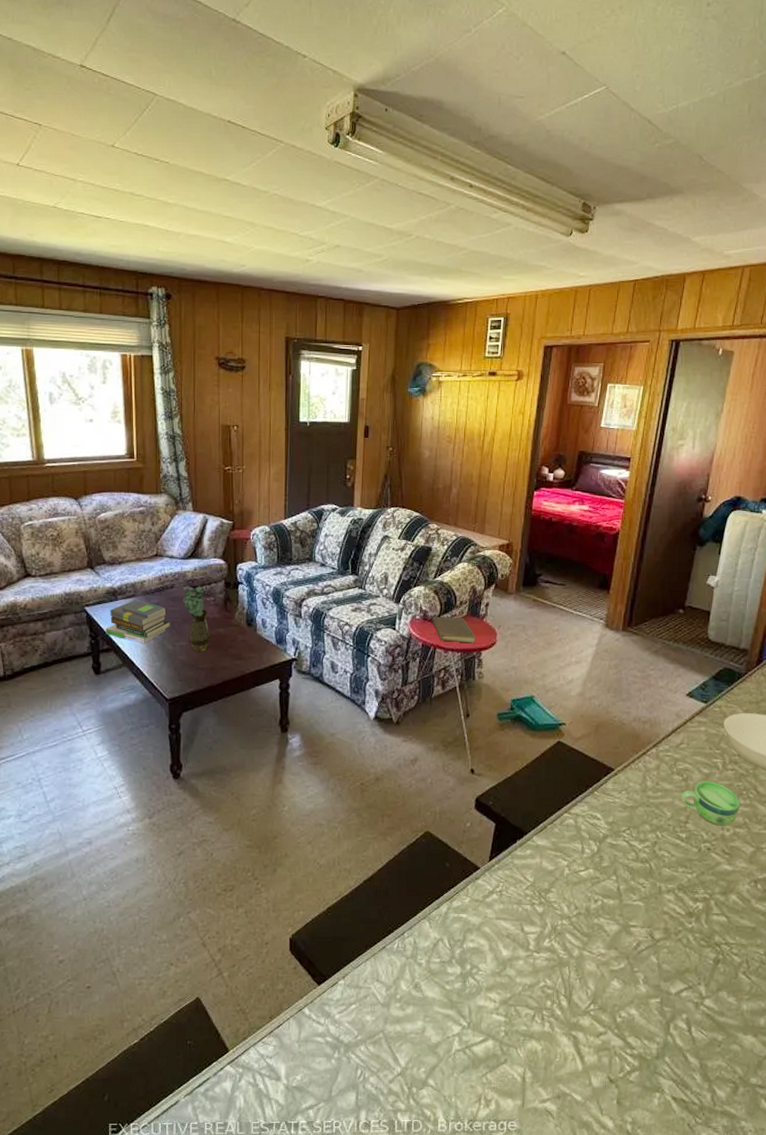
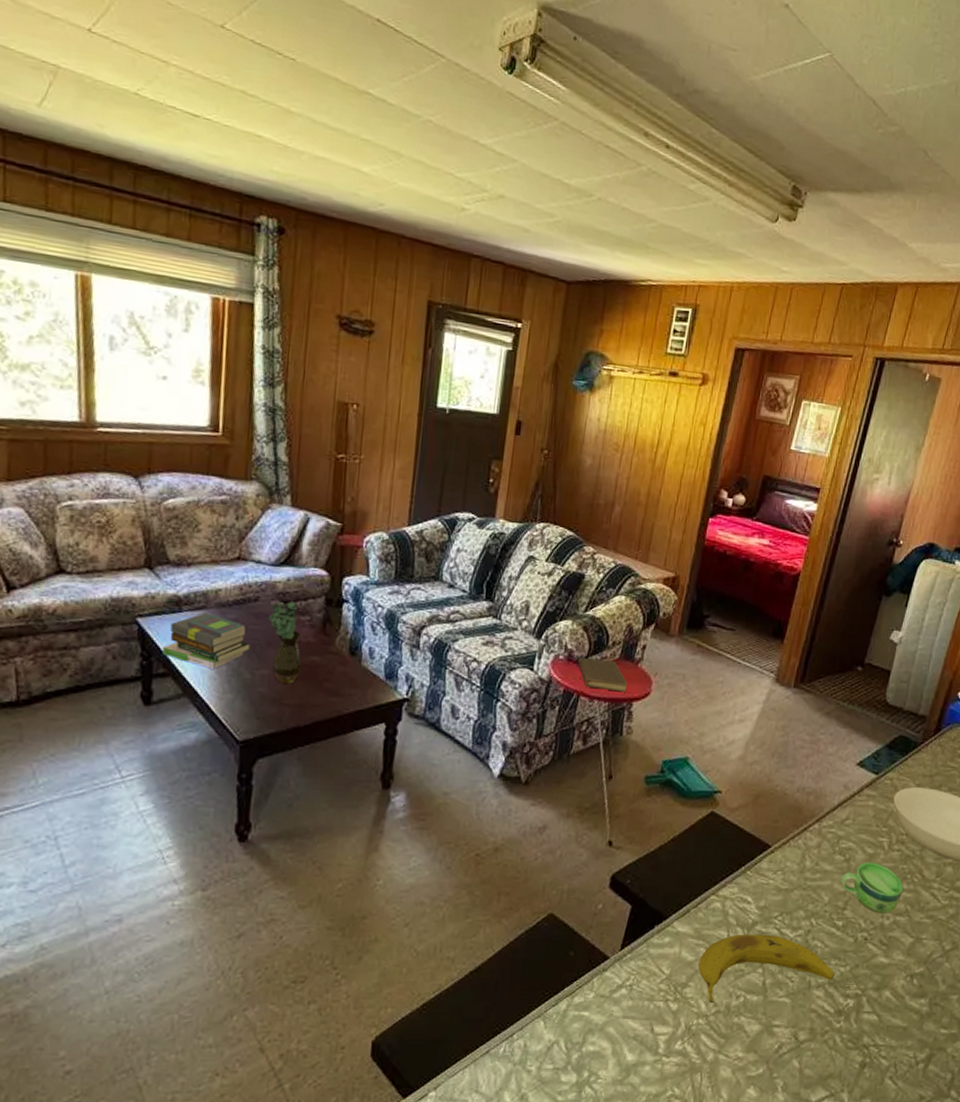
fruit: none [558,846,682,906] -> present [698,934,834,1003]

